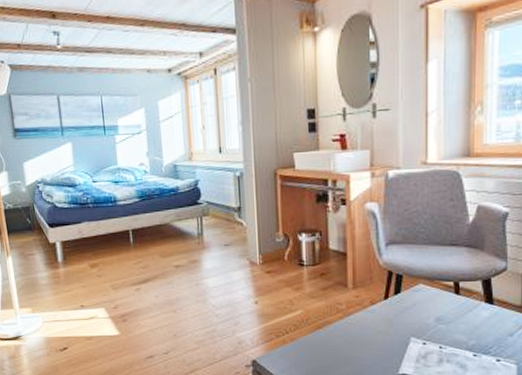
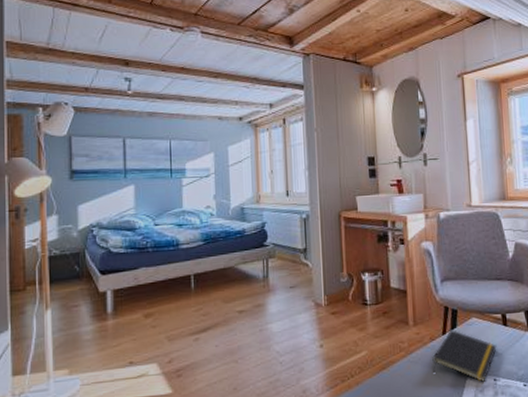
notepad: none [372,295,446,350] -> present [432,330,497,383]

